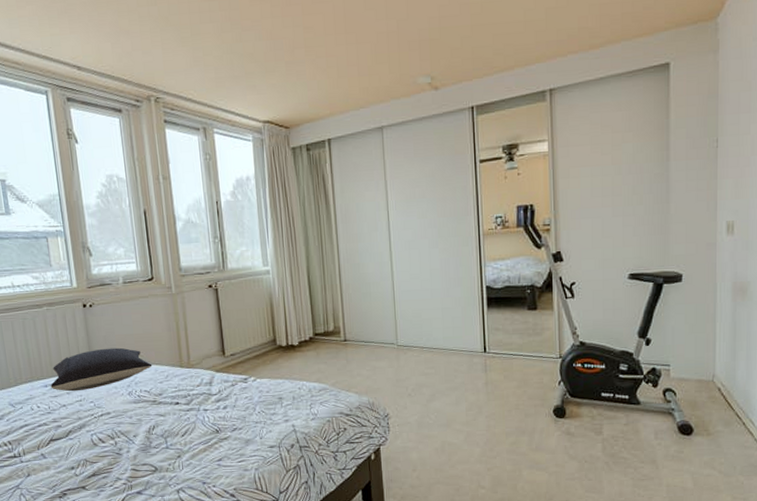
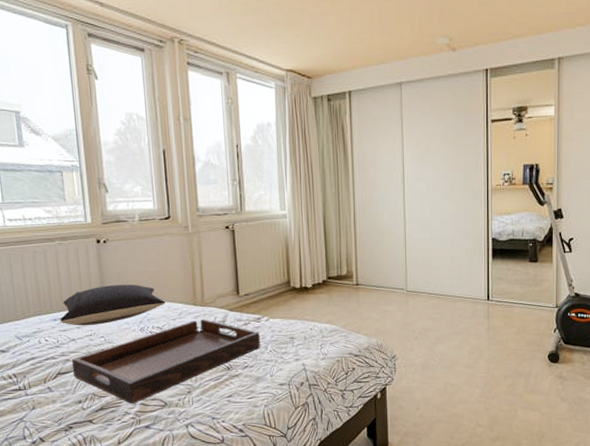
serving tray: none [63,381,248,470] -> present [71,319,260,404]

